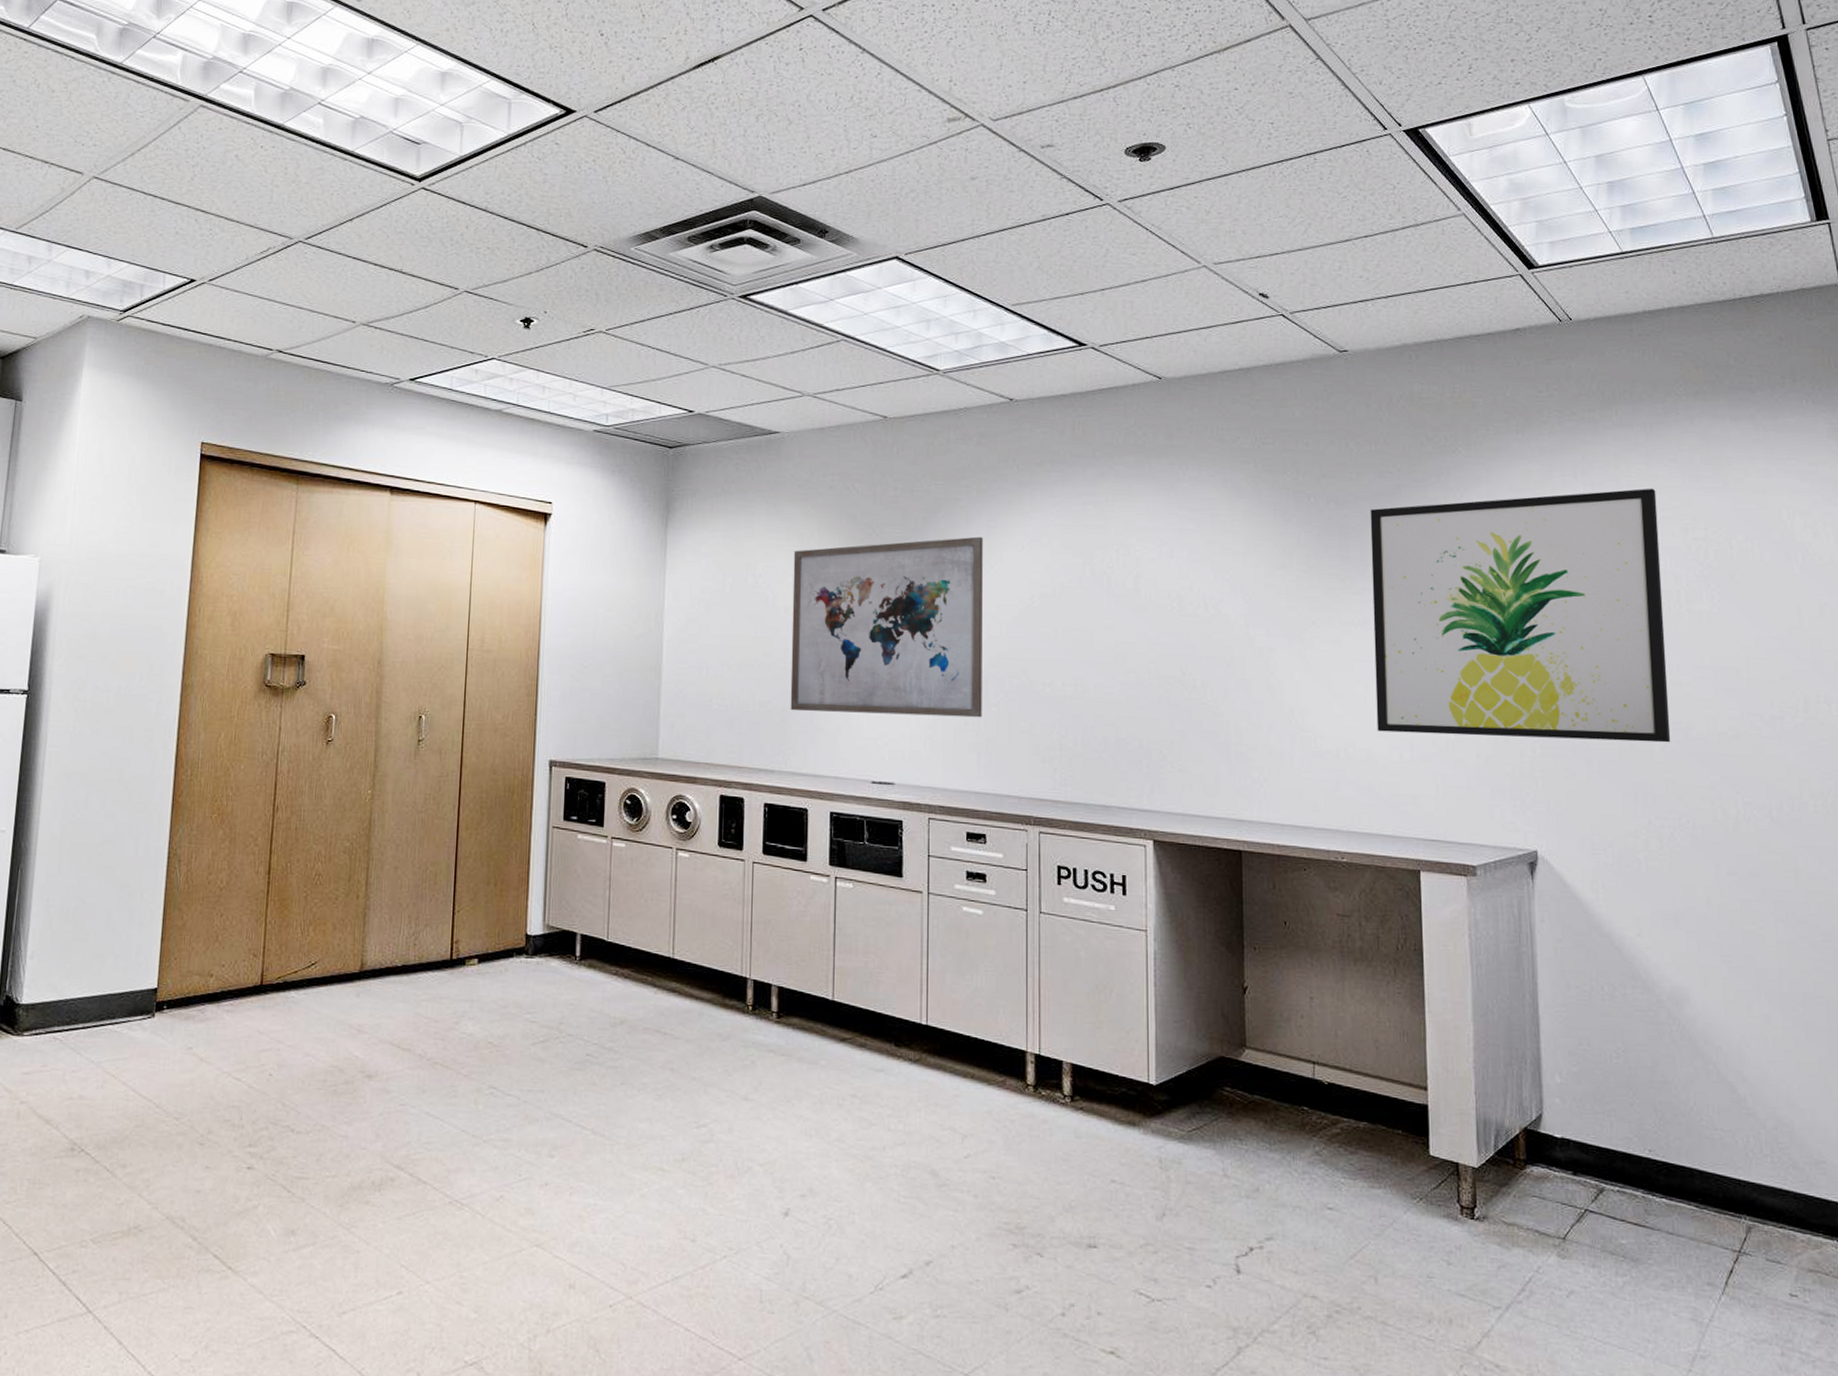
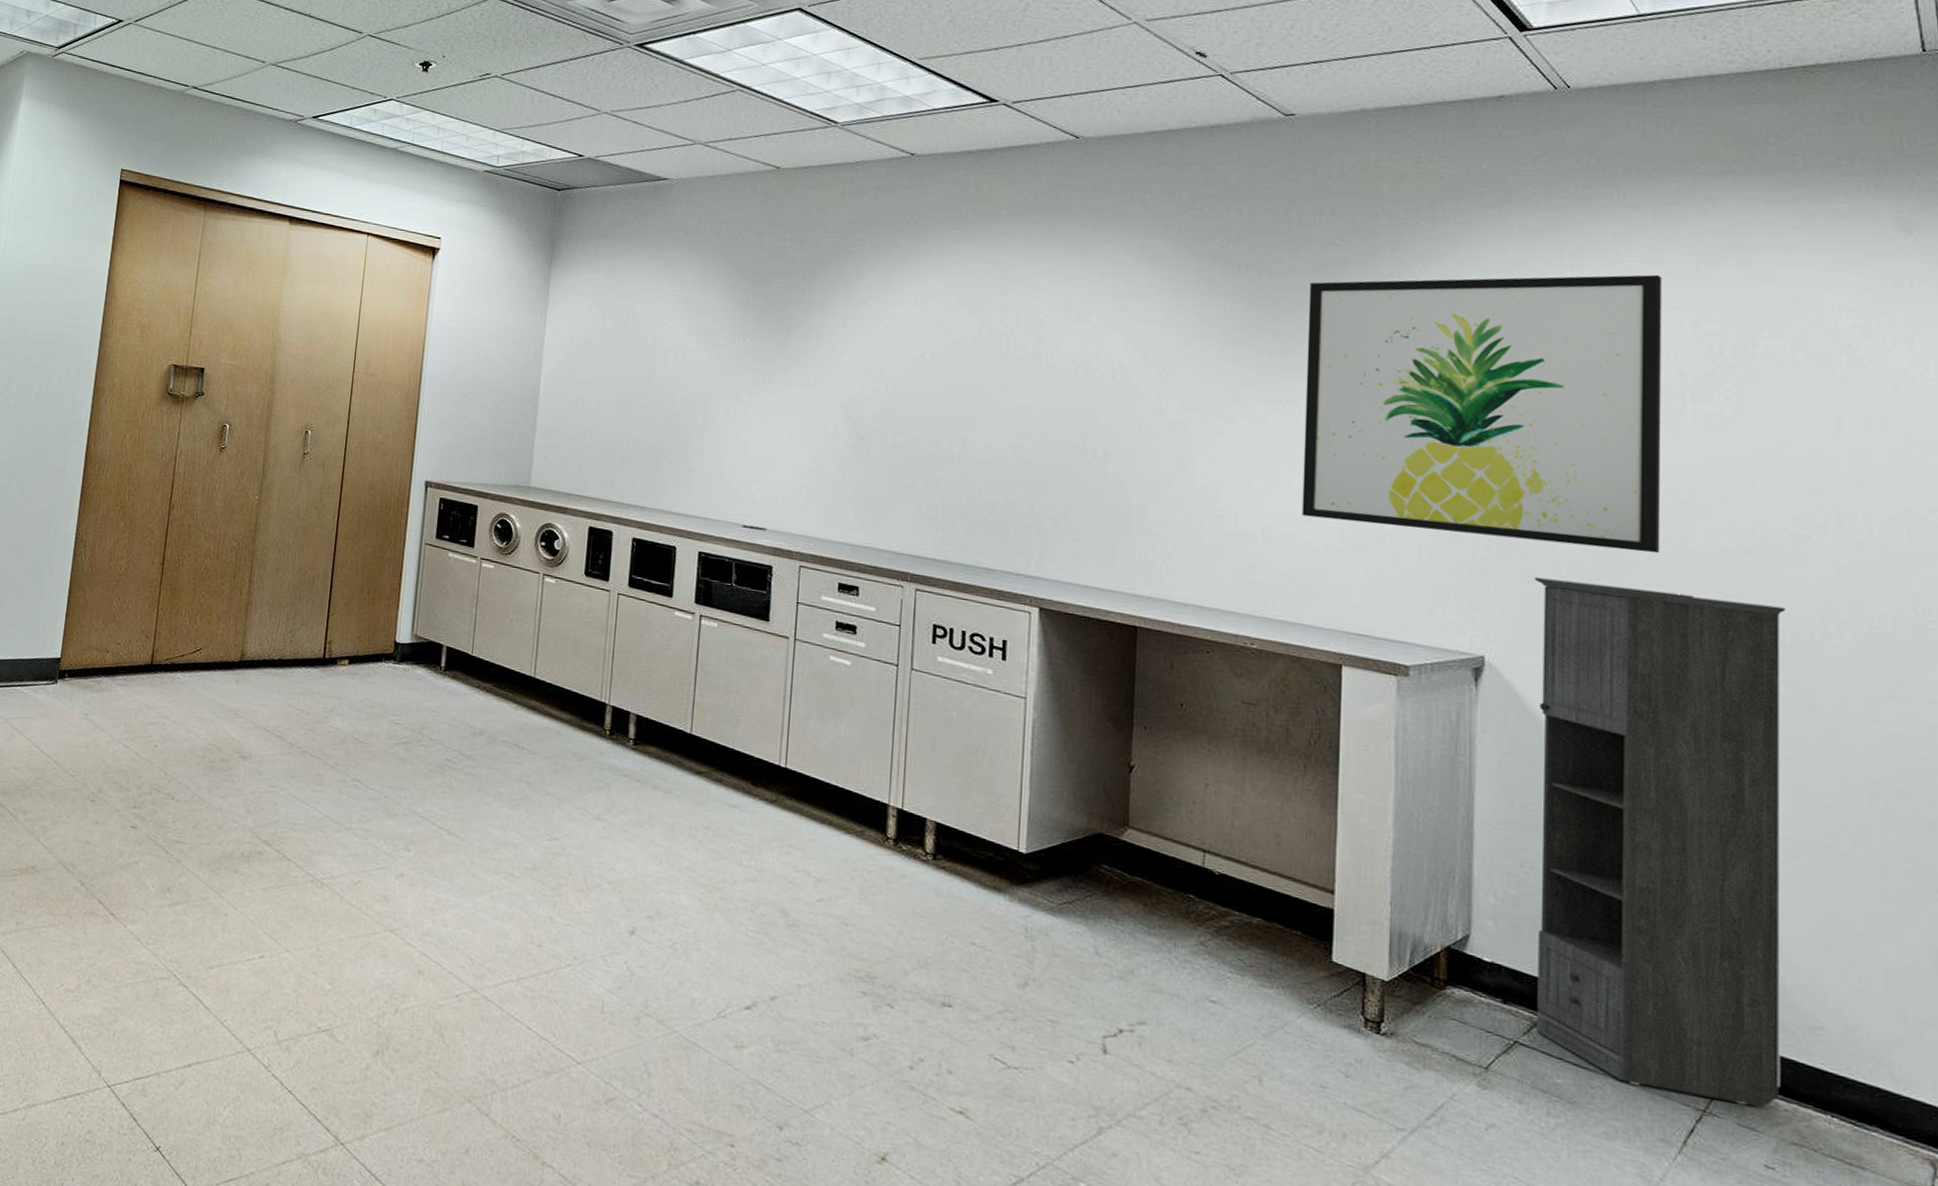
wall art: present [790,536,983,718] -> none [664,290,874,471]
storage cabinet: none [1572,773,1797,1241] -> present [1534,577,1785,1107]

